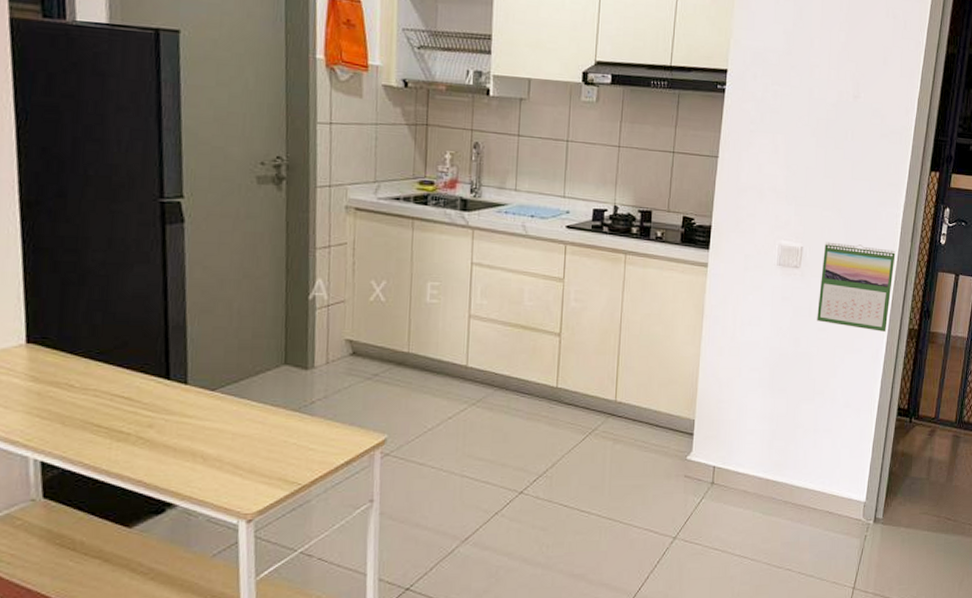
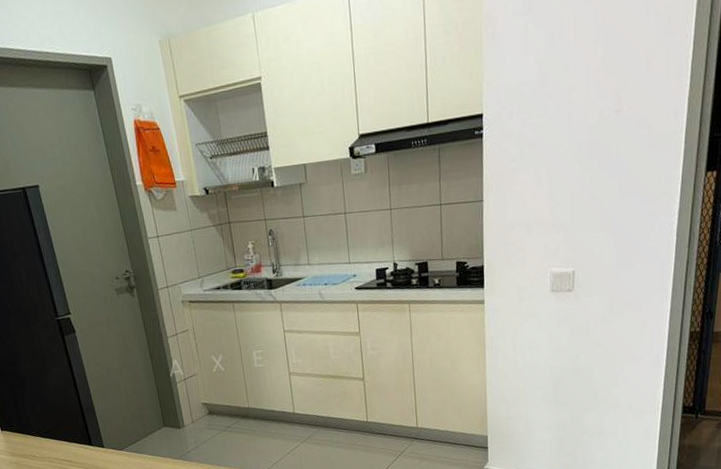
calendar: present [817,242,896,332] -> none [594,258,672,339]

